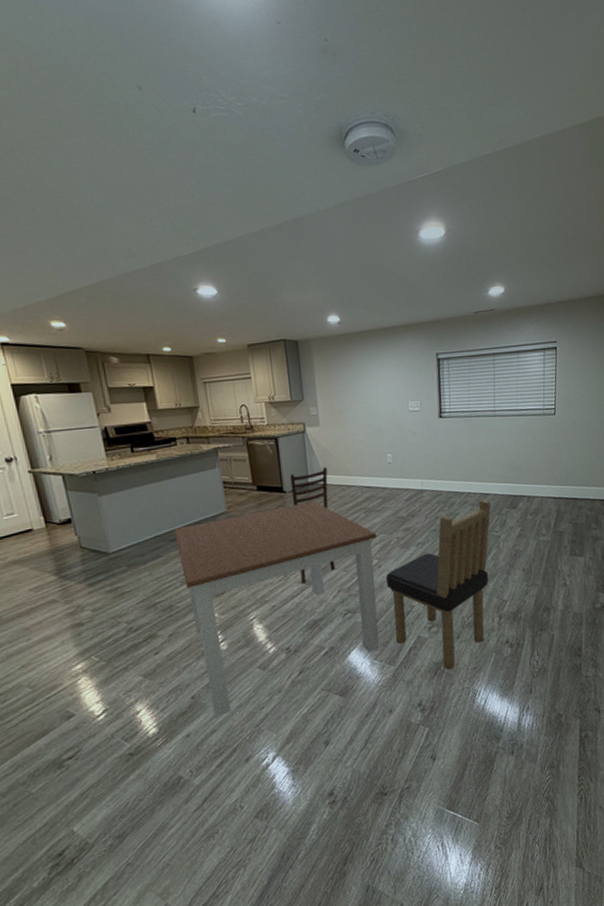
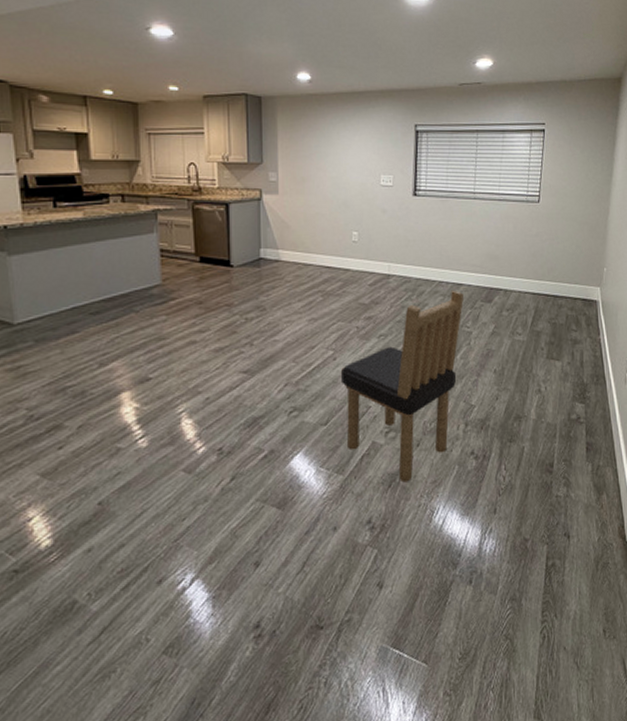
dining table: present [174,501,380,718] -> none [96,279,334,529]
dining chair: present [290,467,335,584] -> none [239,241,283,374]

